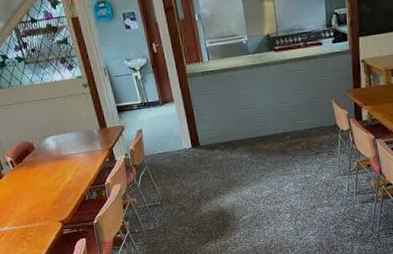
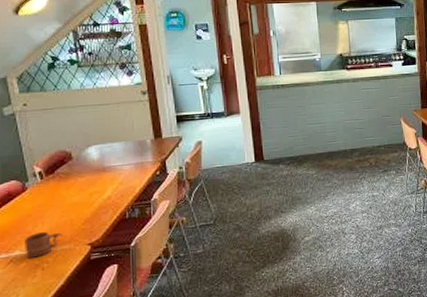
mug: none [9,211,39,233] -> present [24,232,63,258]

